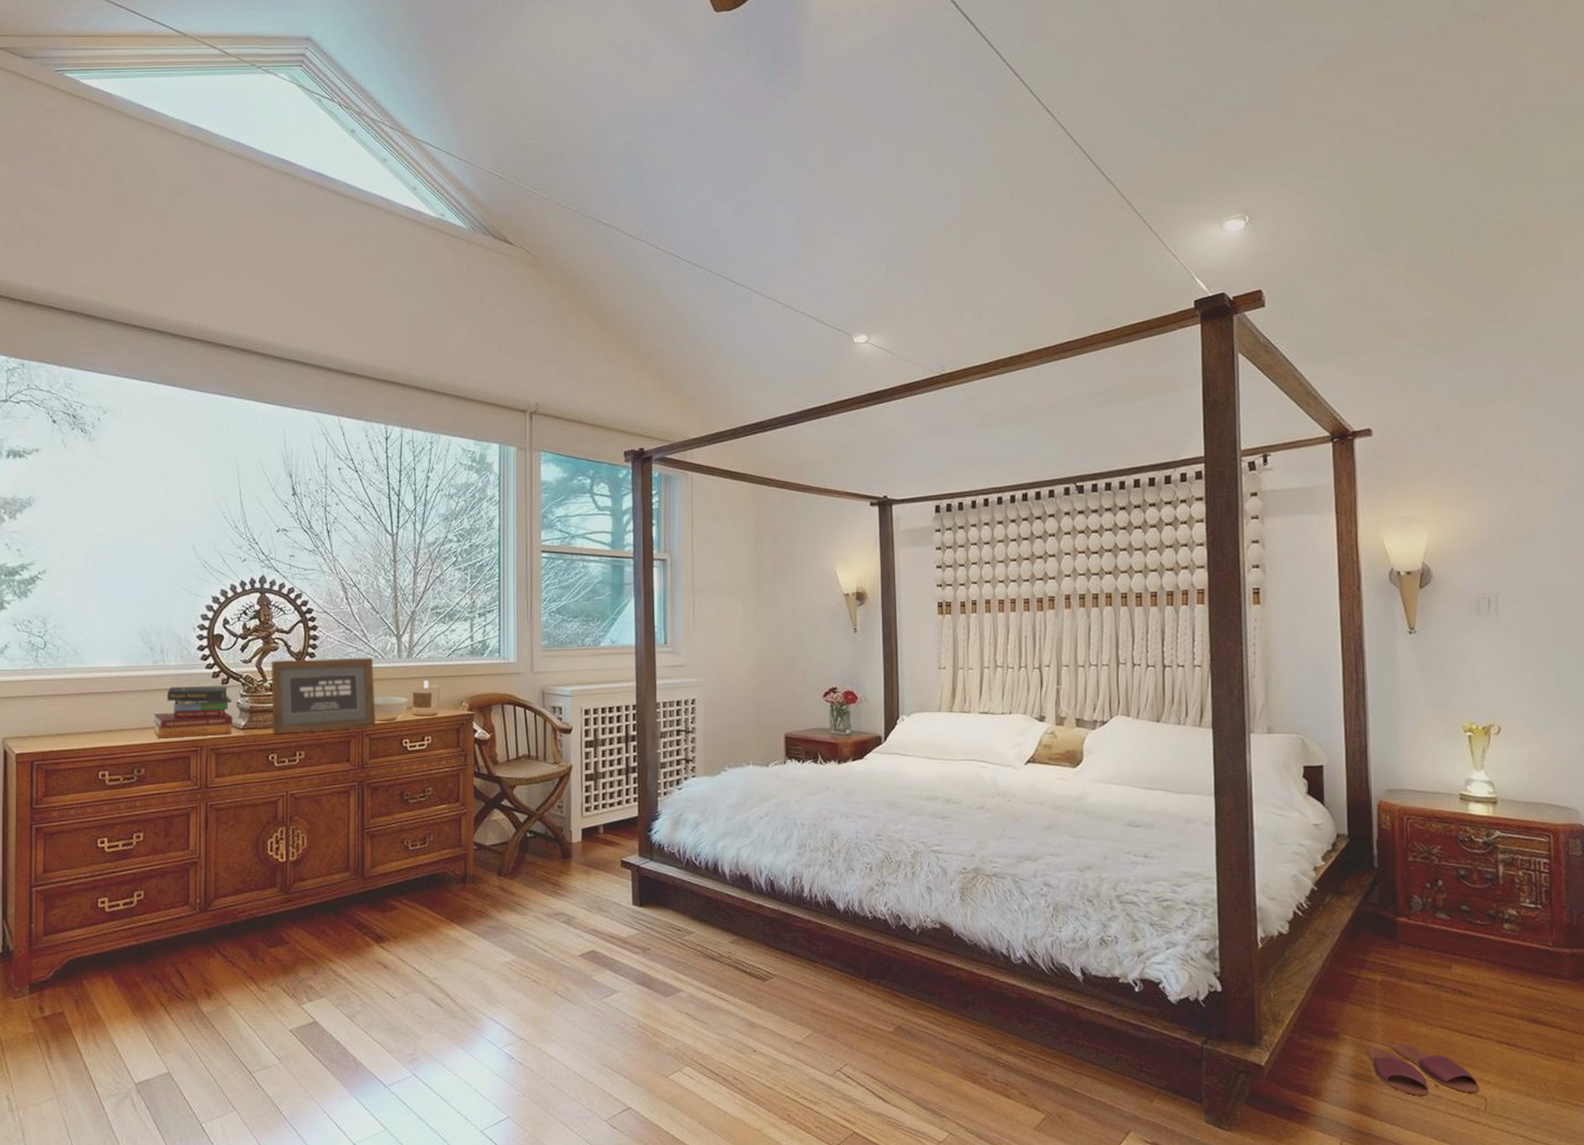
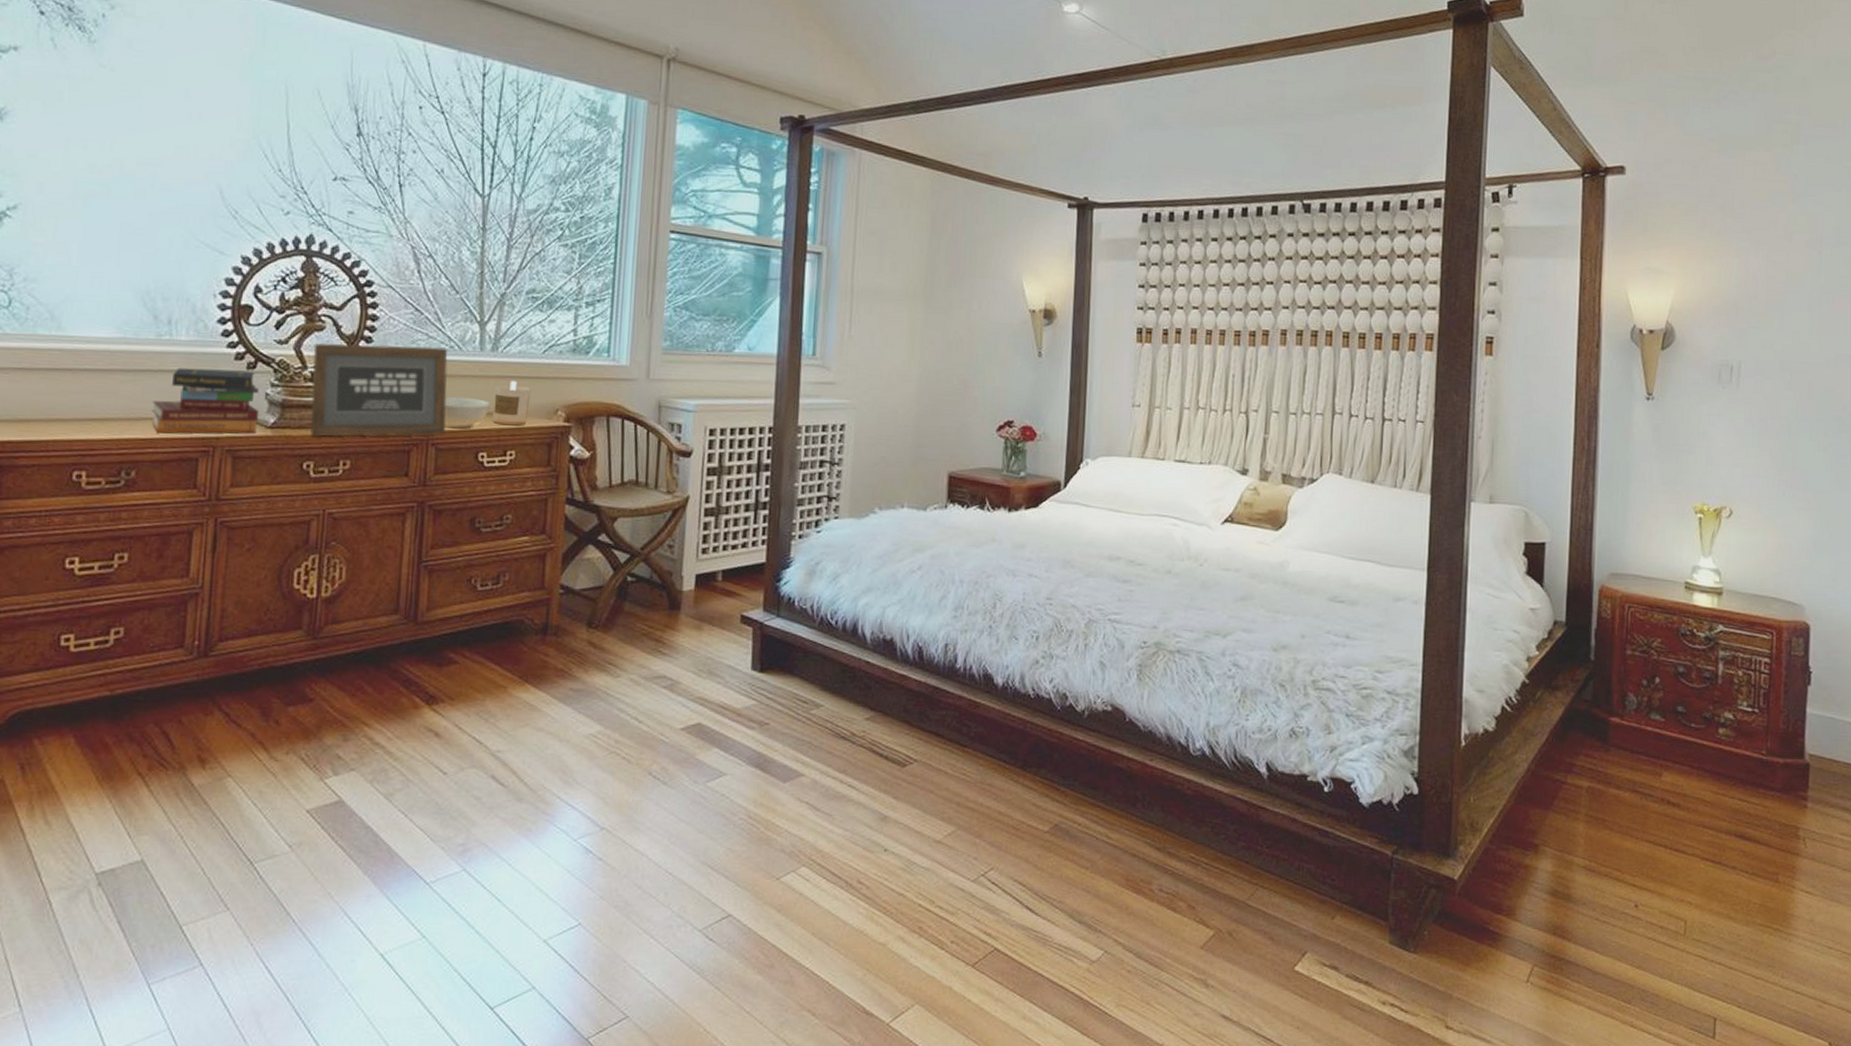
slippers: present [1367,1043,1480,1096] -> none [1567,857,1681,917]

